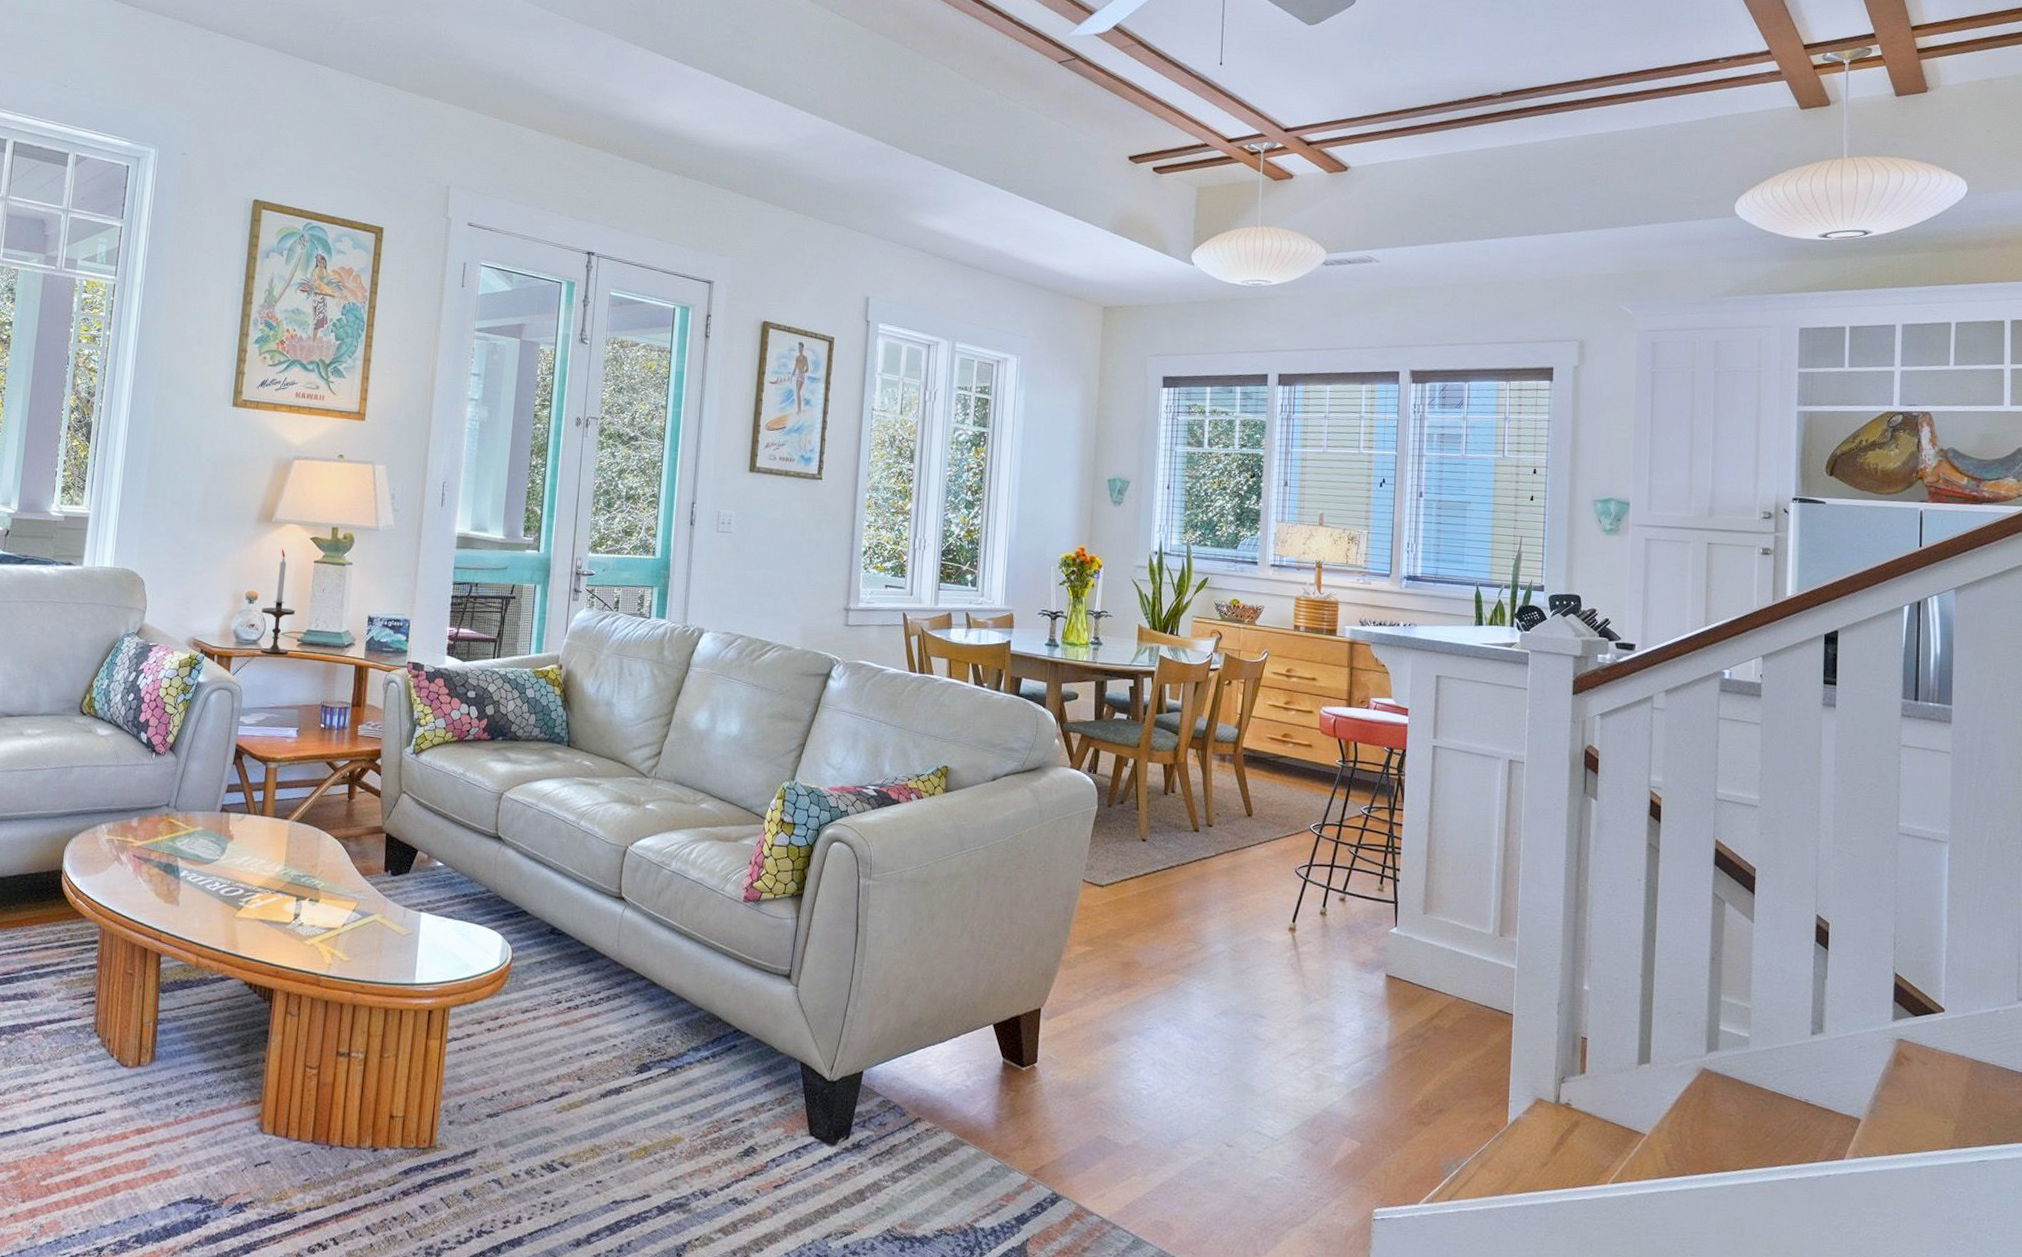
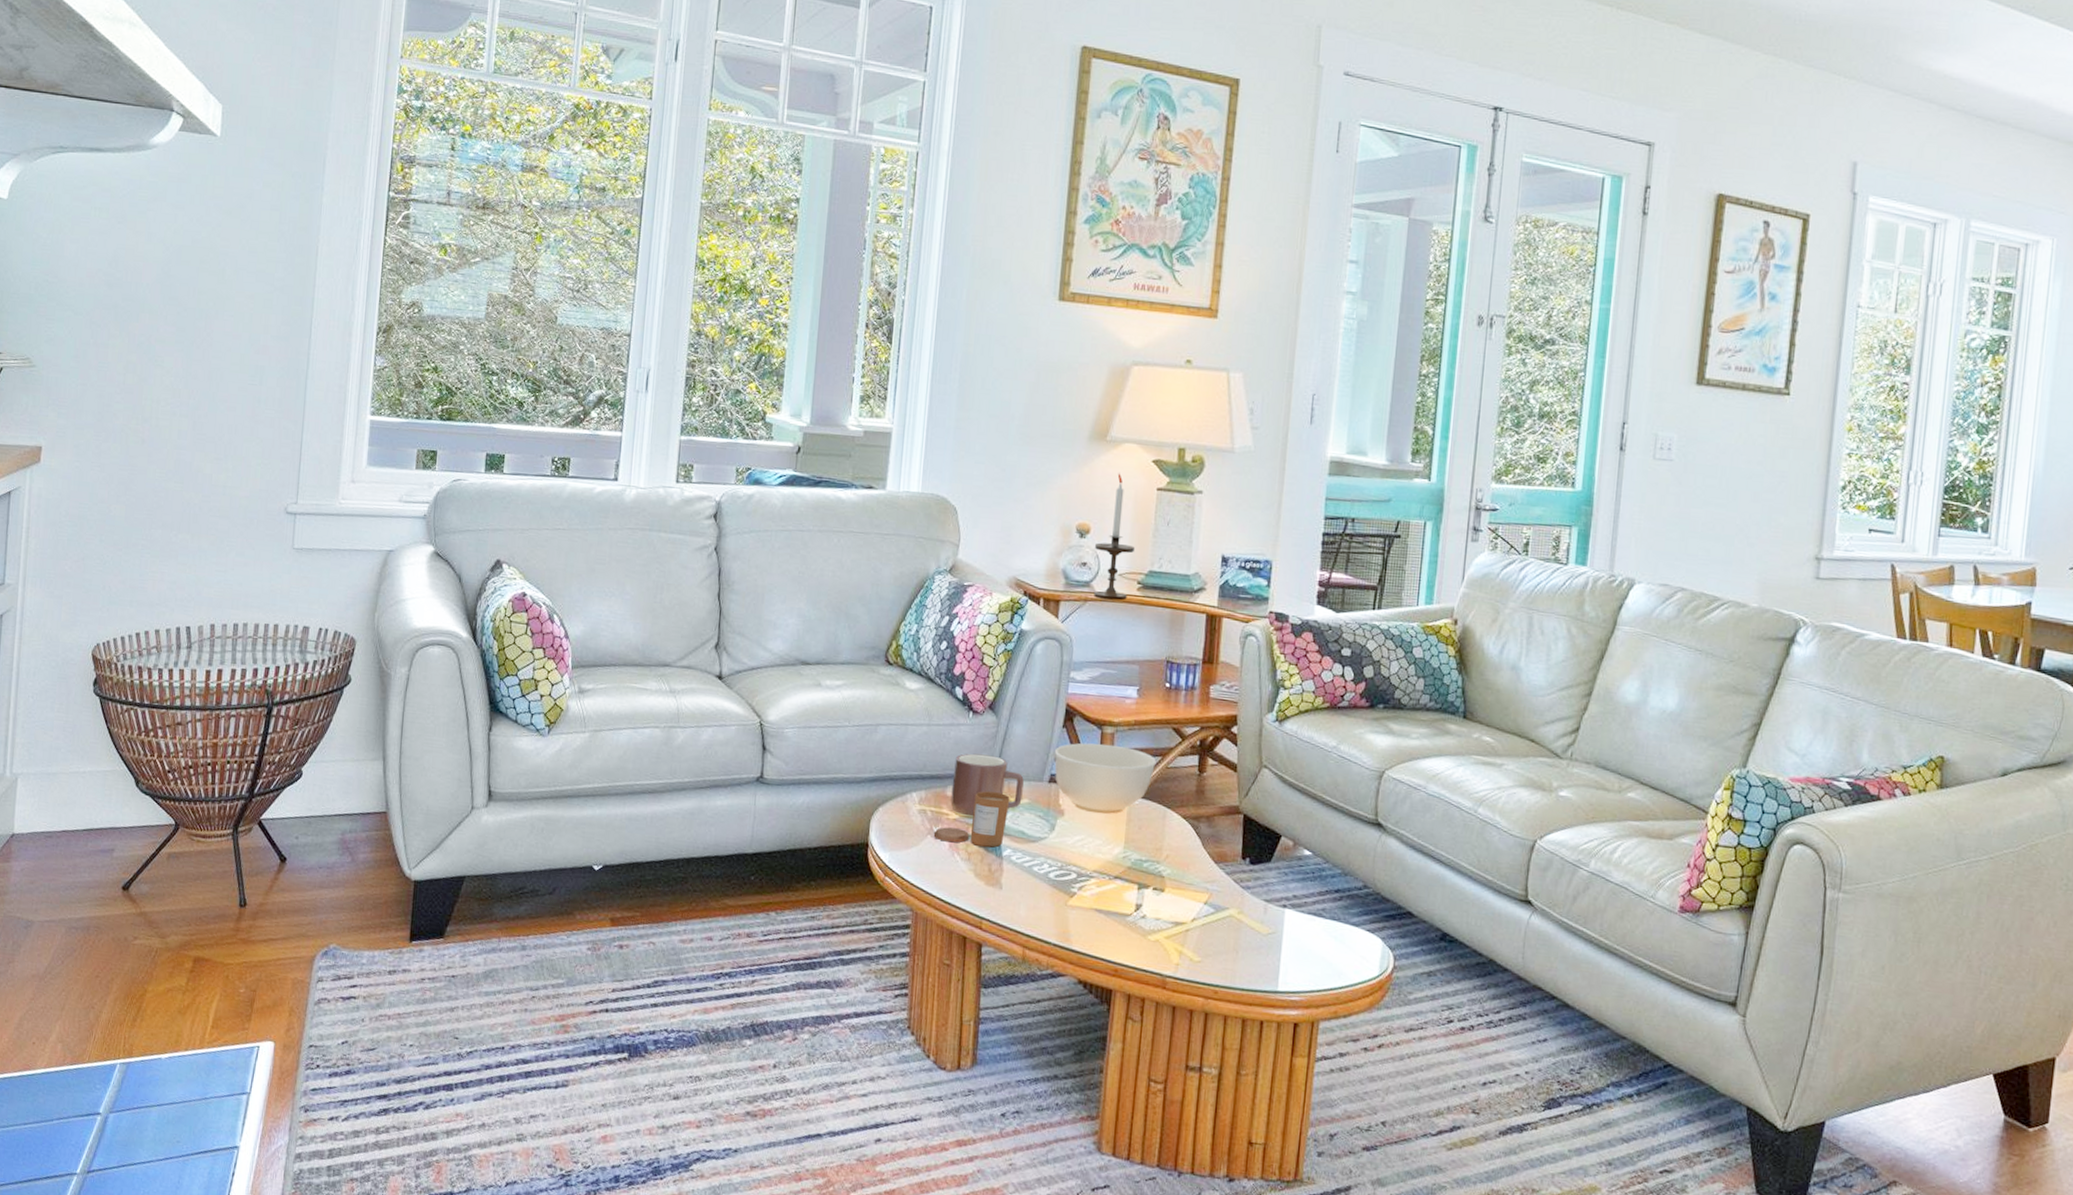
candle: none [119,821,187,871] -> present [933,791,1010,849]
mug: none [135,789,199,846] -> present [950,753,1024,820]
bowl: none [225,777,313,837] -> present [1054,743,1157,814]

